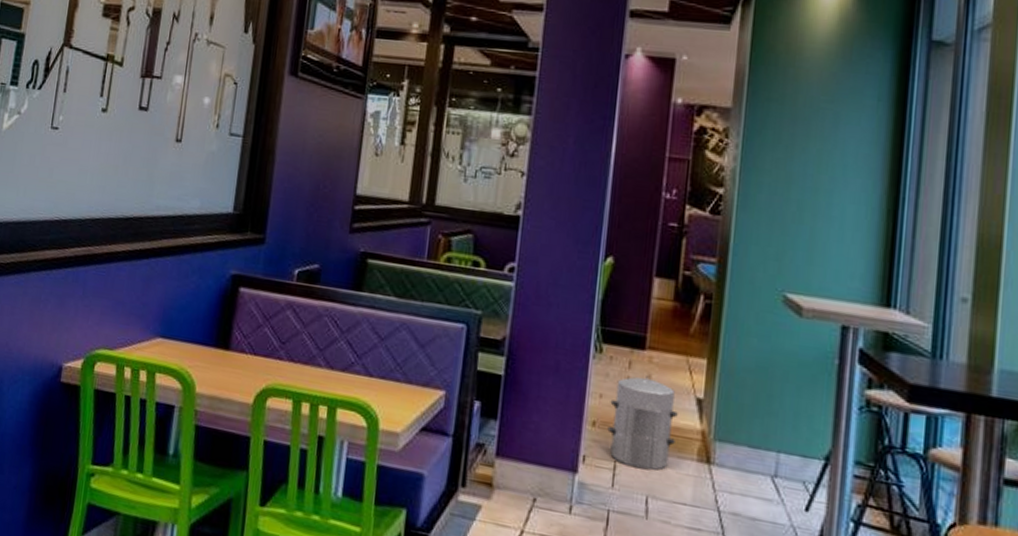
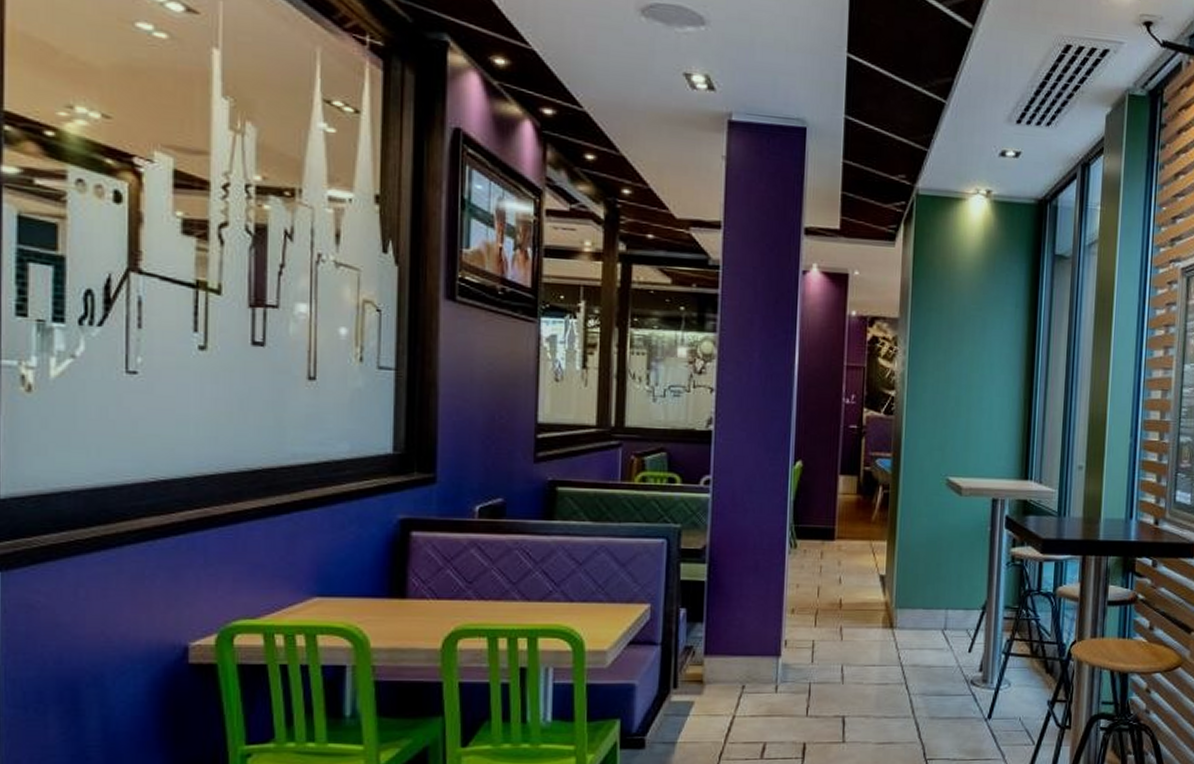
waste bin: present [607,376,678,471] -> none [805,563,865,643]

